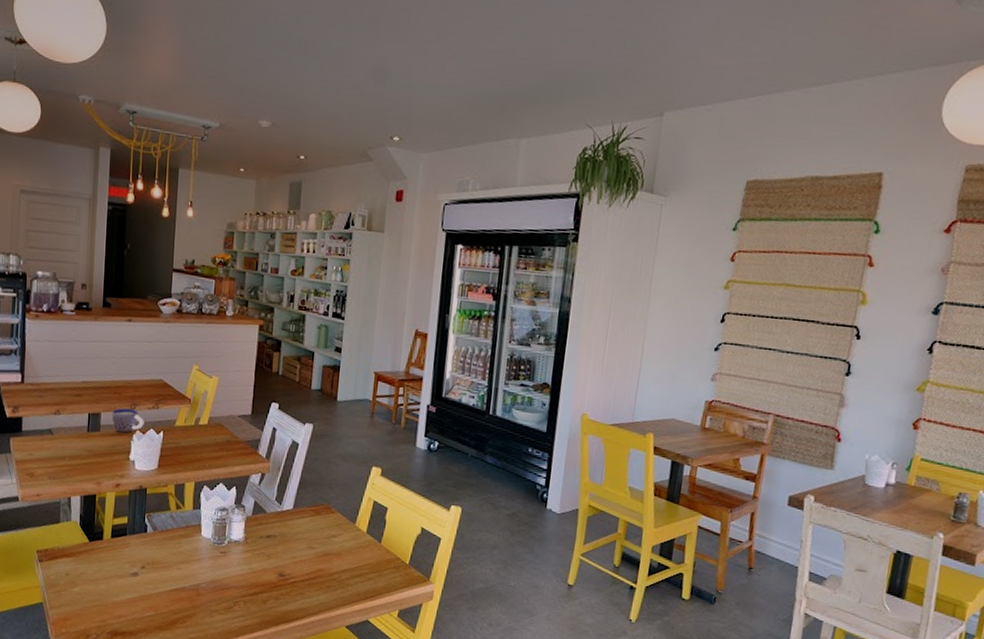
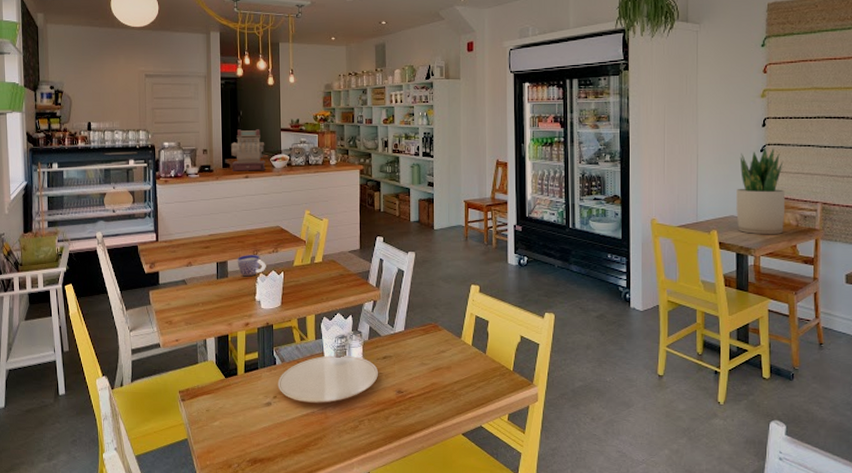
cash register: none [113,265,157,316] -> present [231,129,269,173]
plate: none [147,528,260,579] -> present [277,354,378,403]
planter: none [676,345,739,445] -> present [736,147,786,235]

